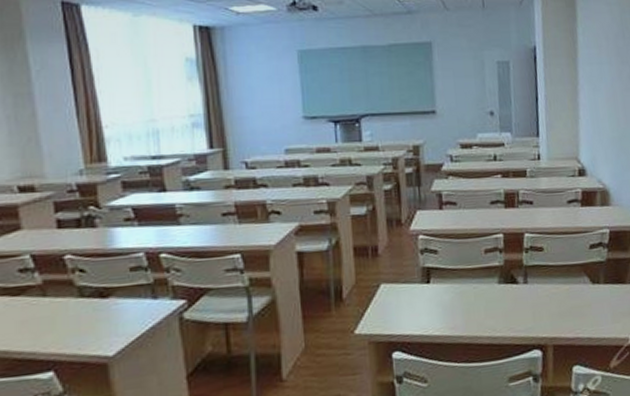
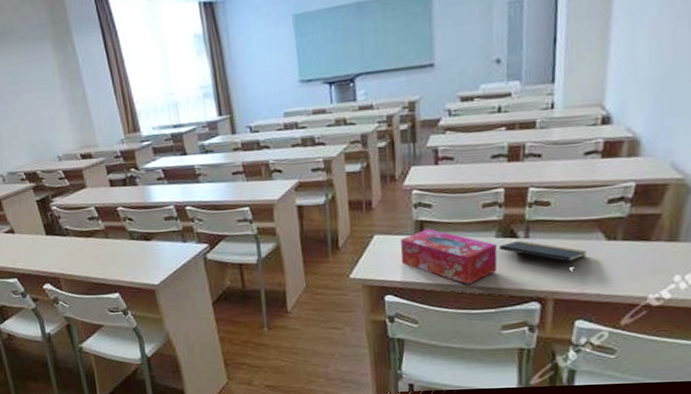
tissue box: none [408,275,501,335] -> present [401,228,498,285]
notepad: none [501,286,577,312] -> present [498,241,587,267]

